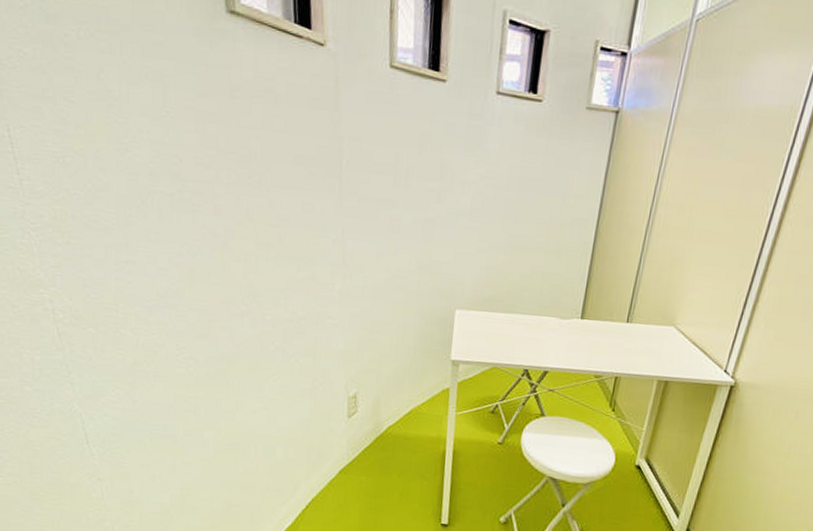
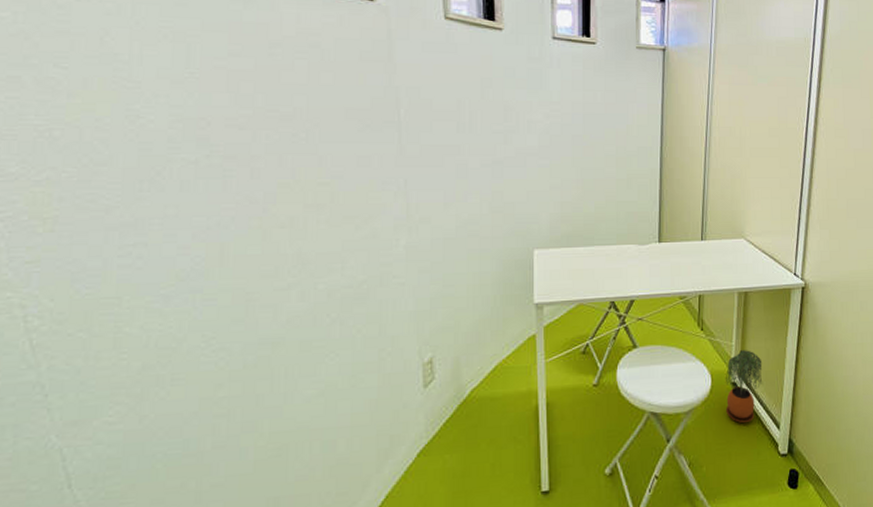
potted plant: none [625,437,672,505] -> present [725,350,762,423]

